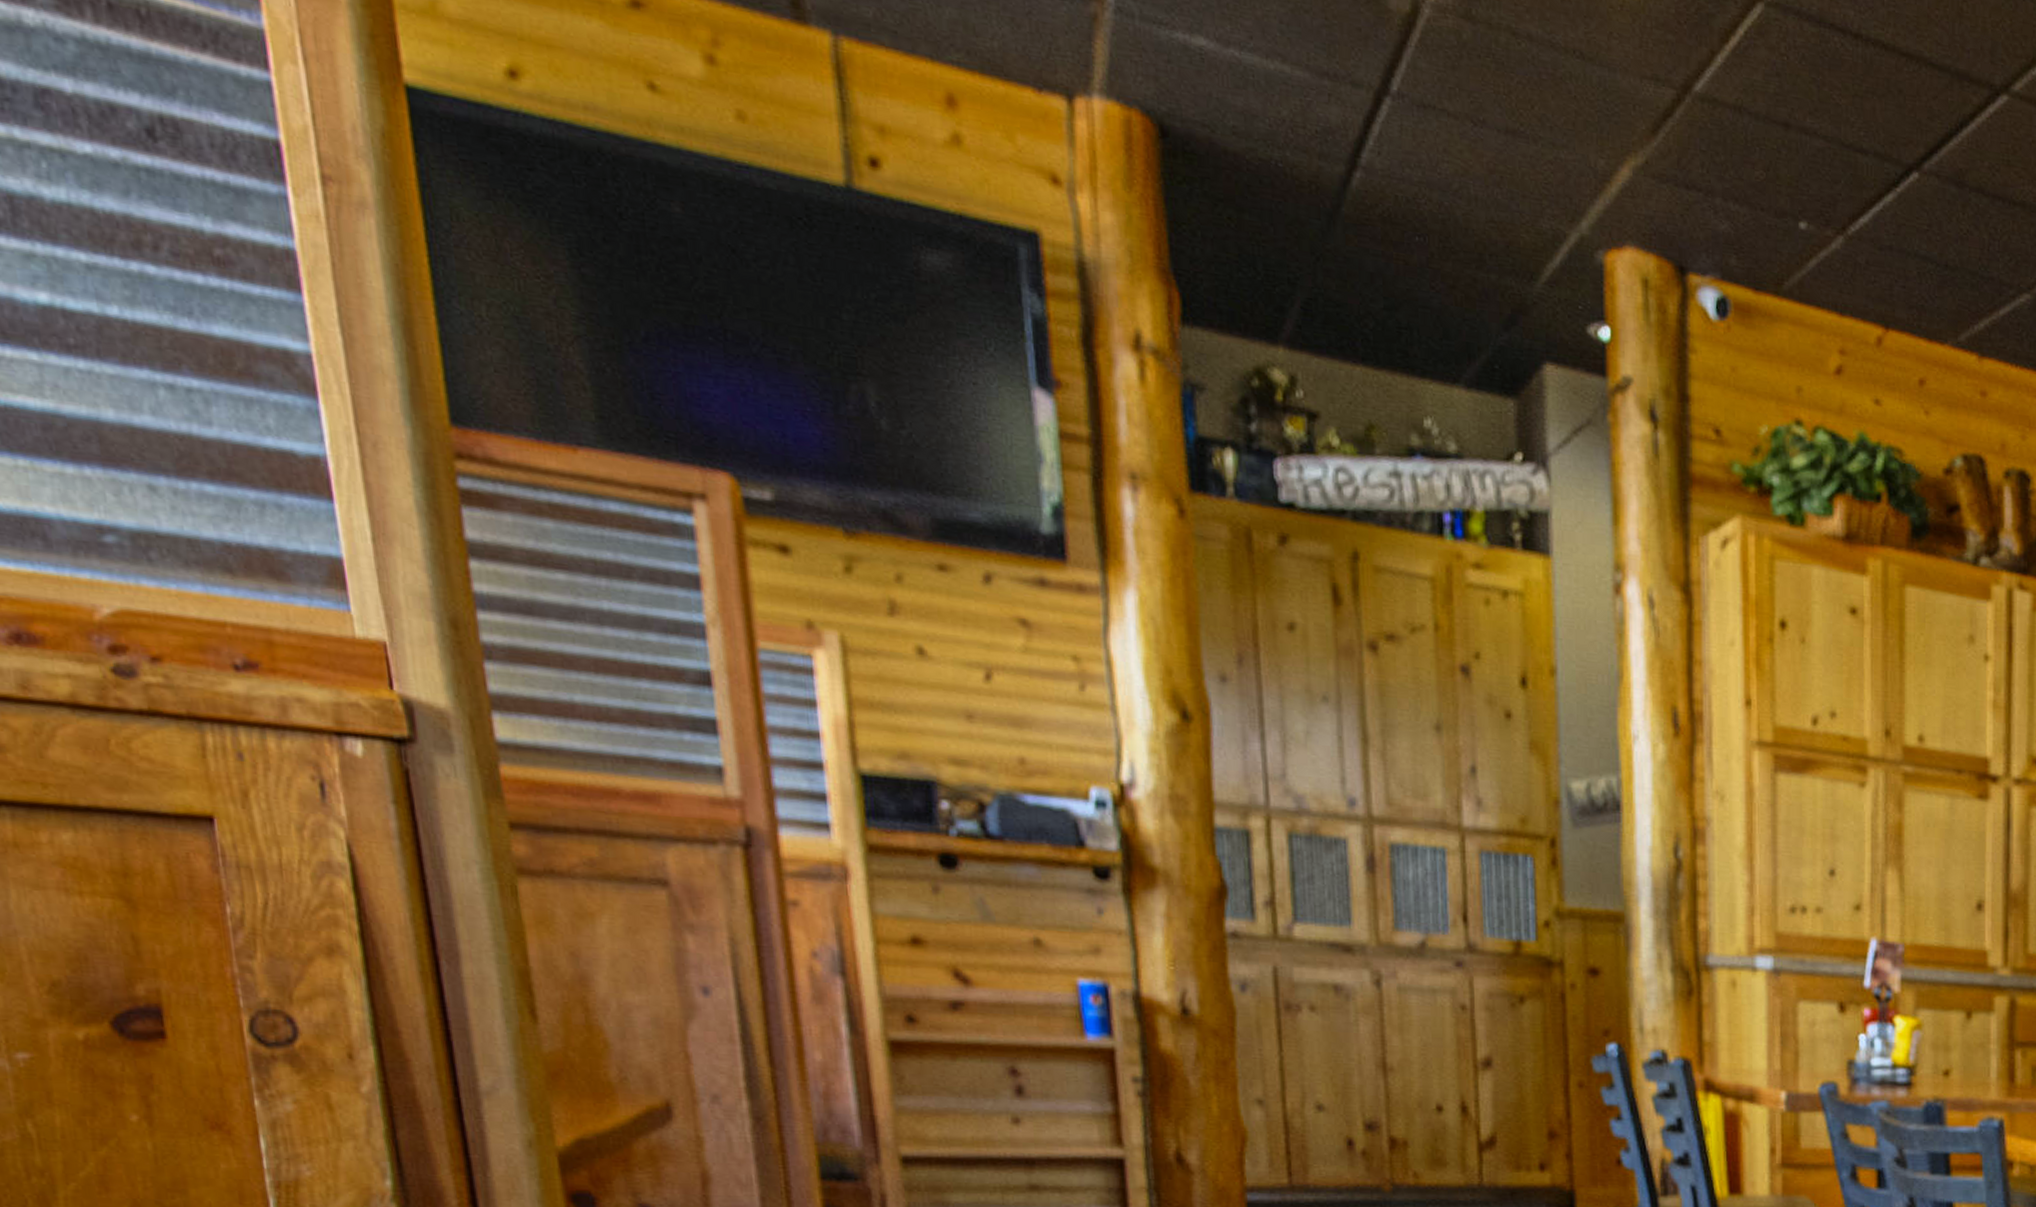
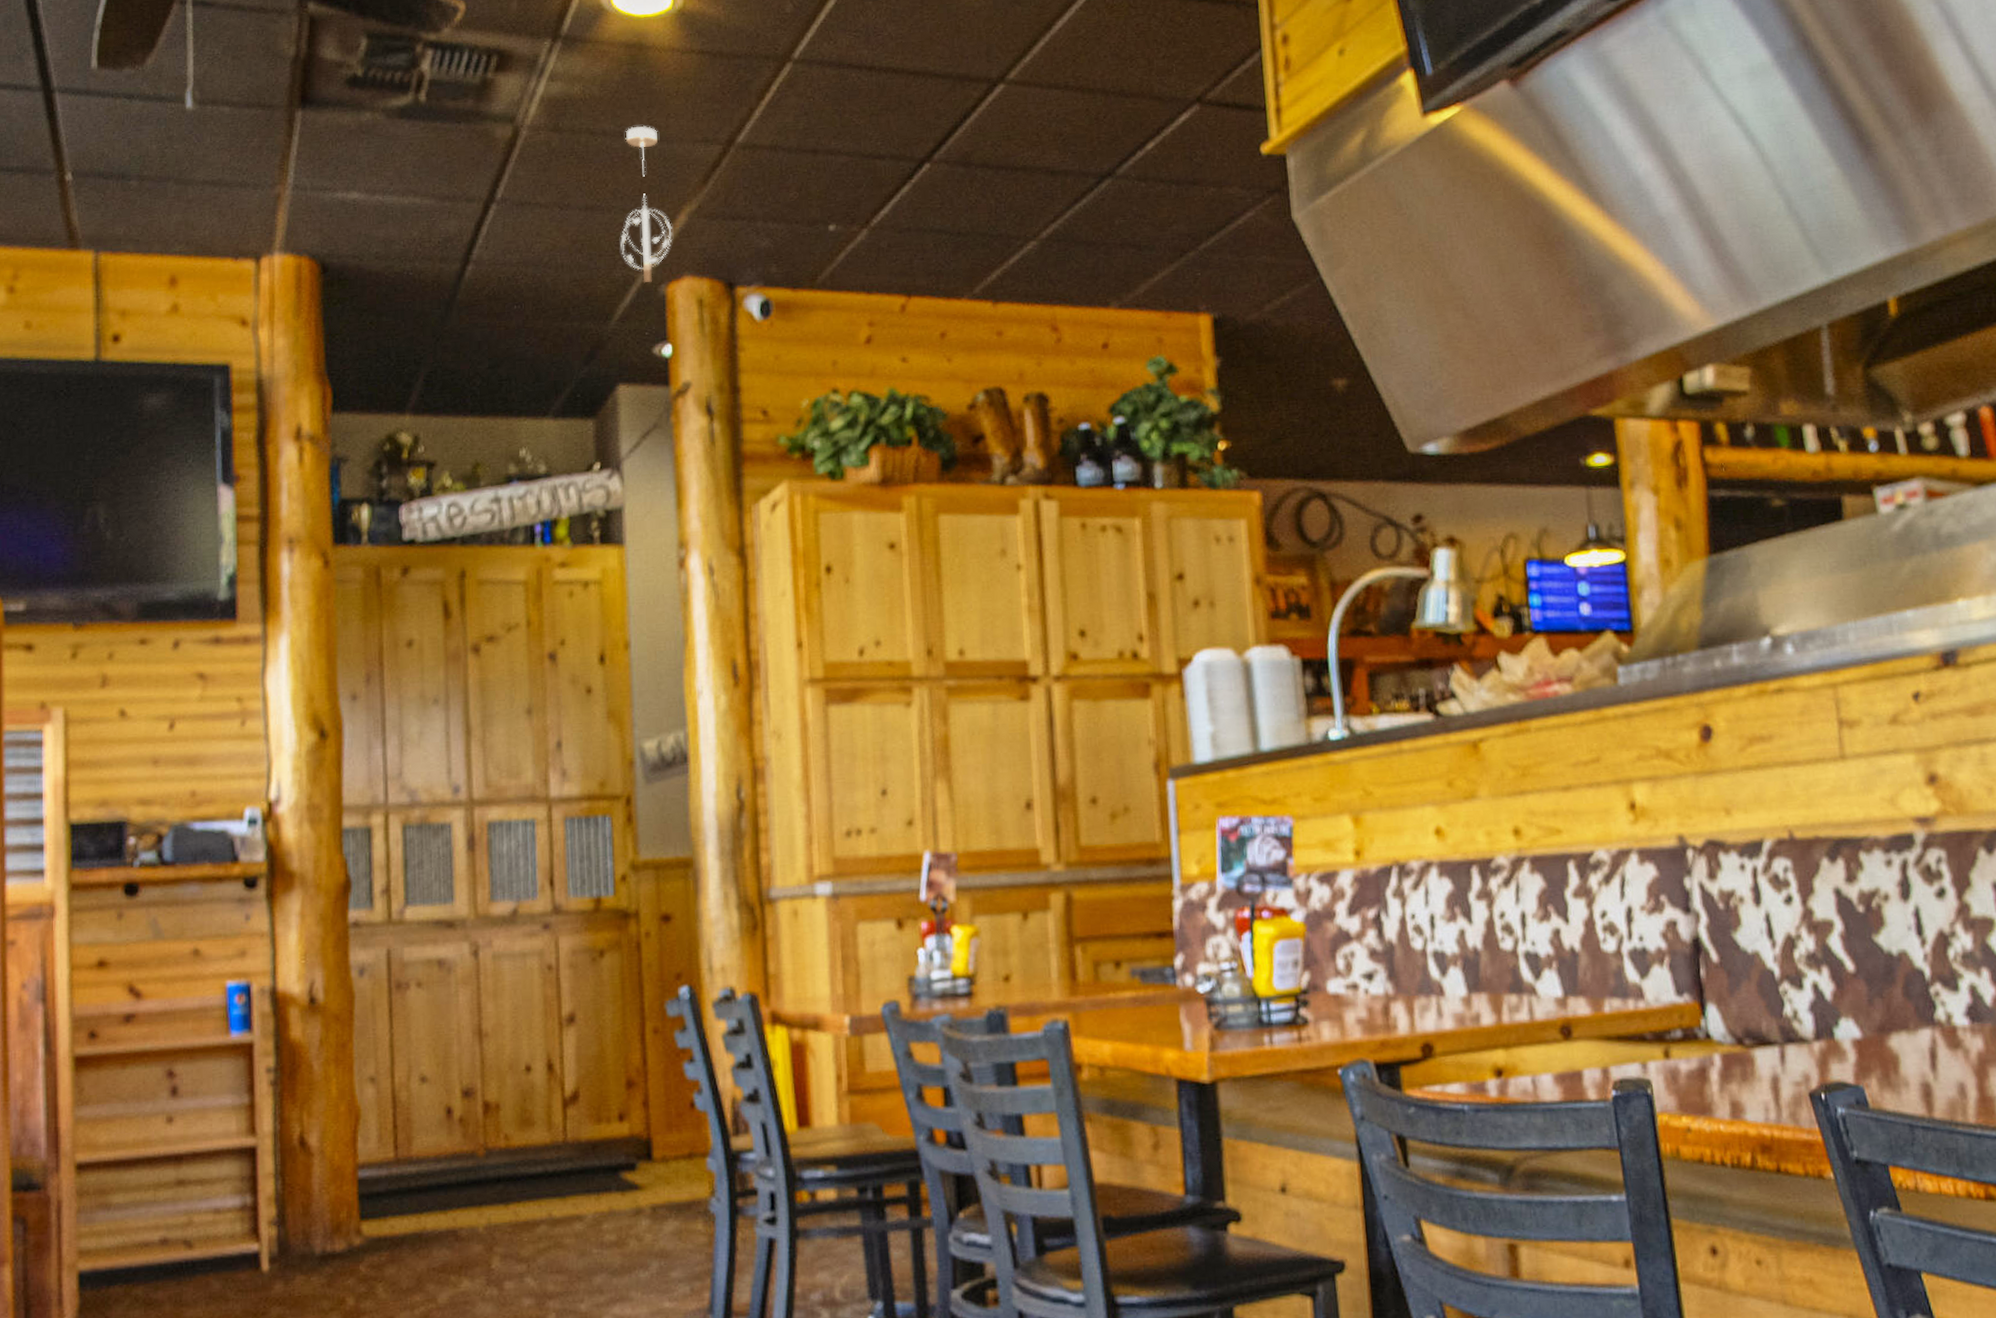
pendant light: none [1549,38,1613,244] -> present [620,125,672,282]

